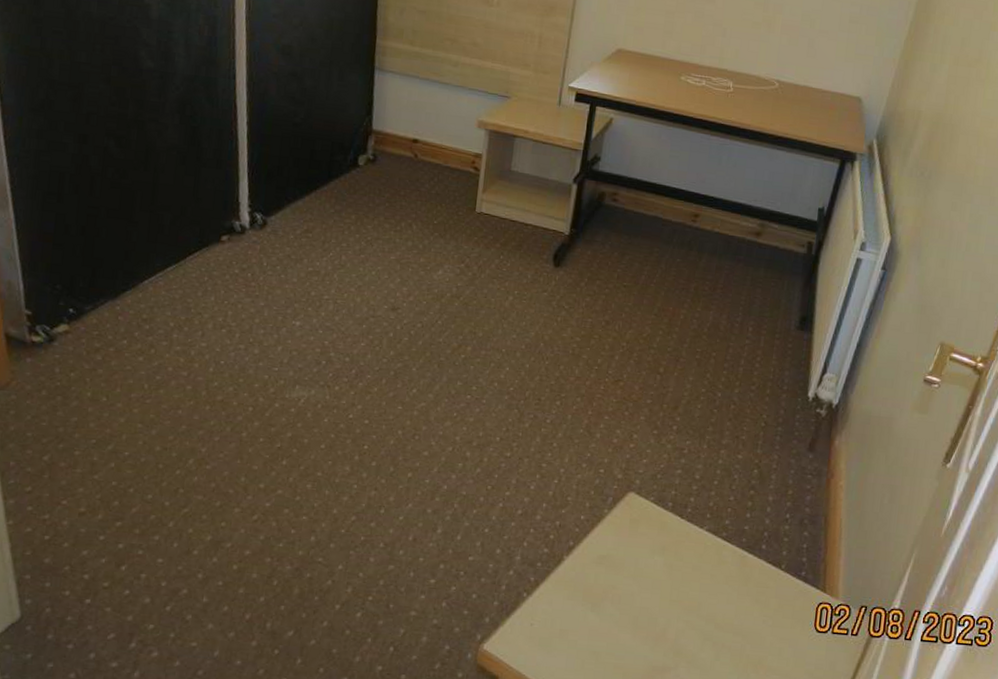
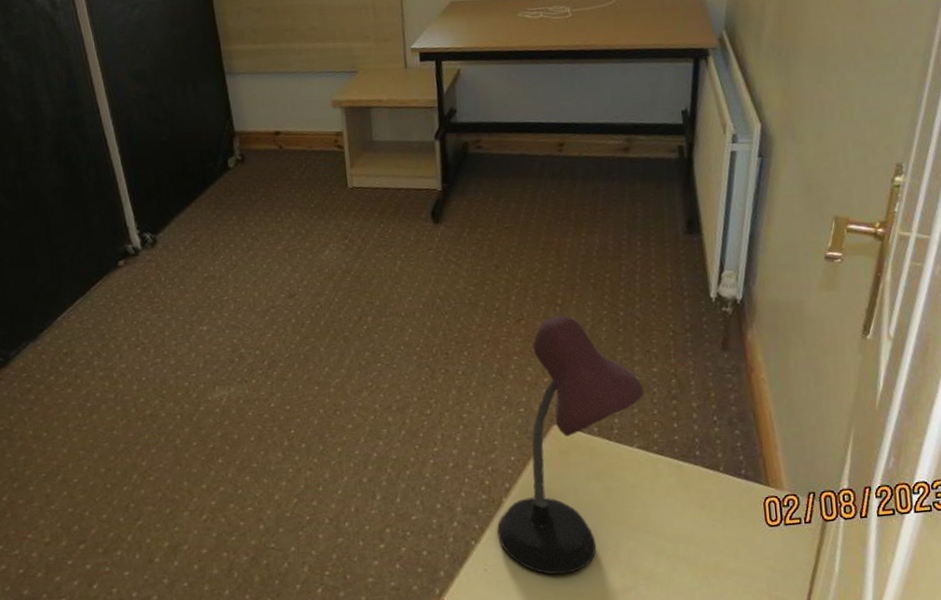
desk lamp: none [551,384,726,643] -> present [497,315,644,575]

